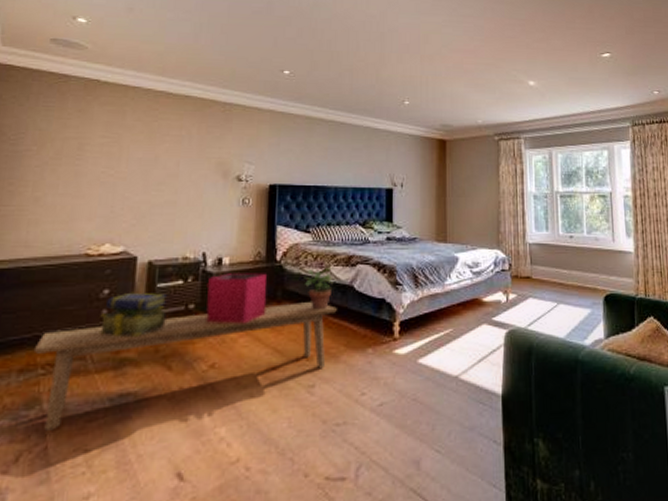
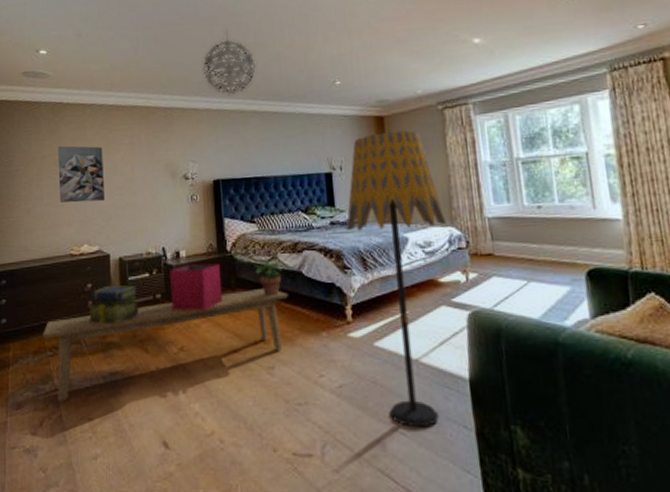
wall art: none [80,128,144,195] -> present [57,145,104,203]
pendant light: none [270,34,327,100] -> present [202,31,256,95]
floor lamp: none [402,155,494,444] -> present [346,130,447,428]

